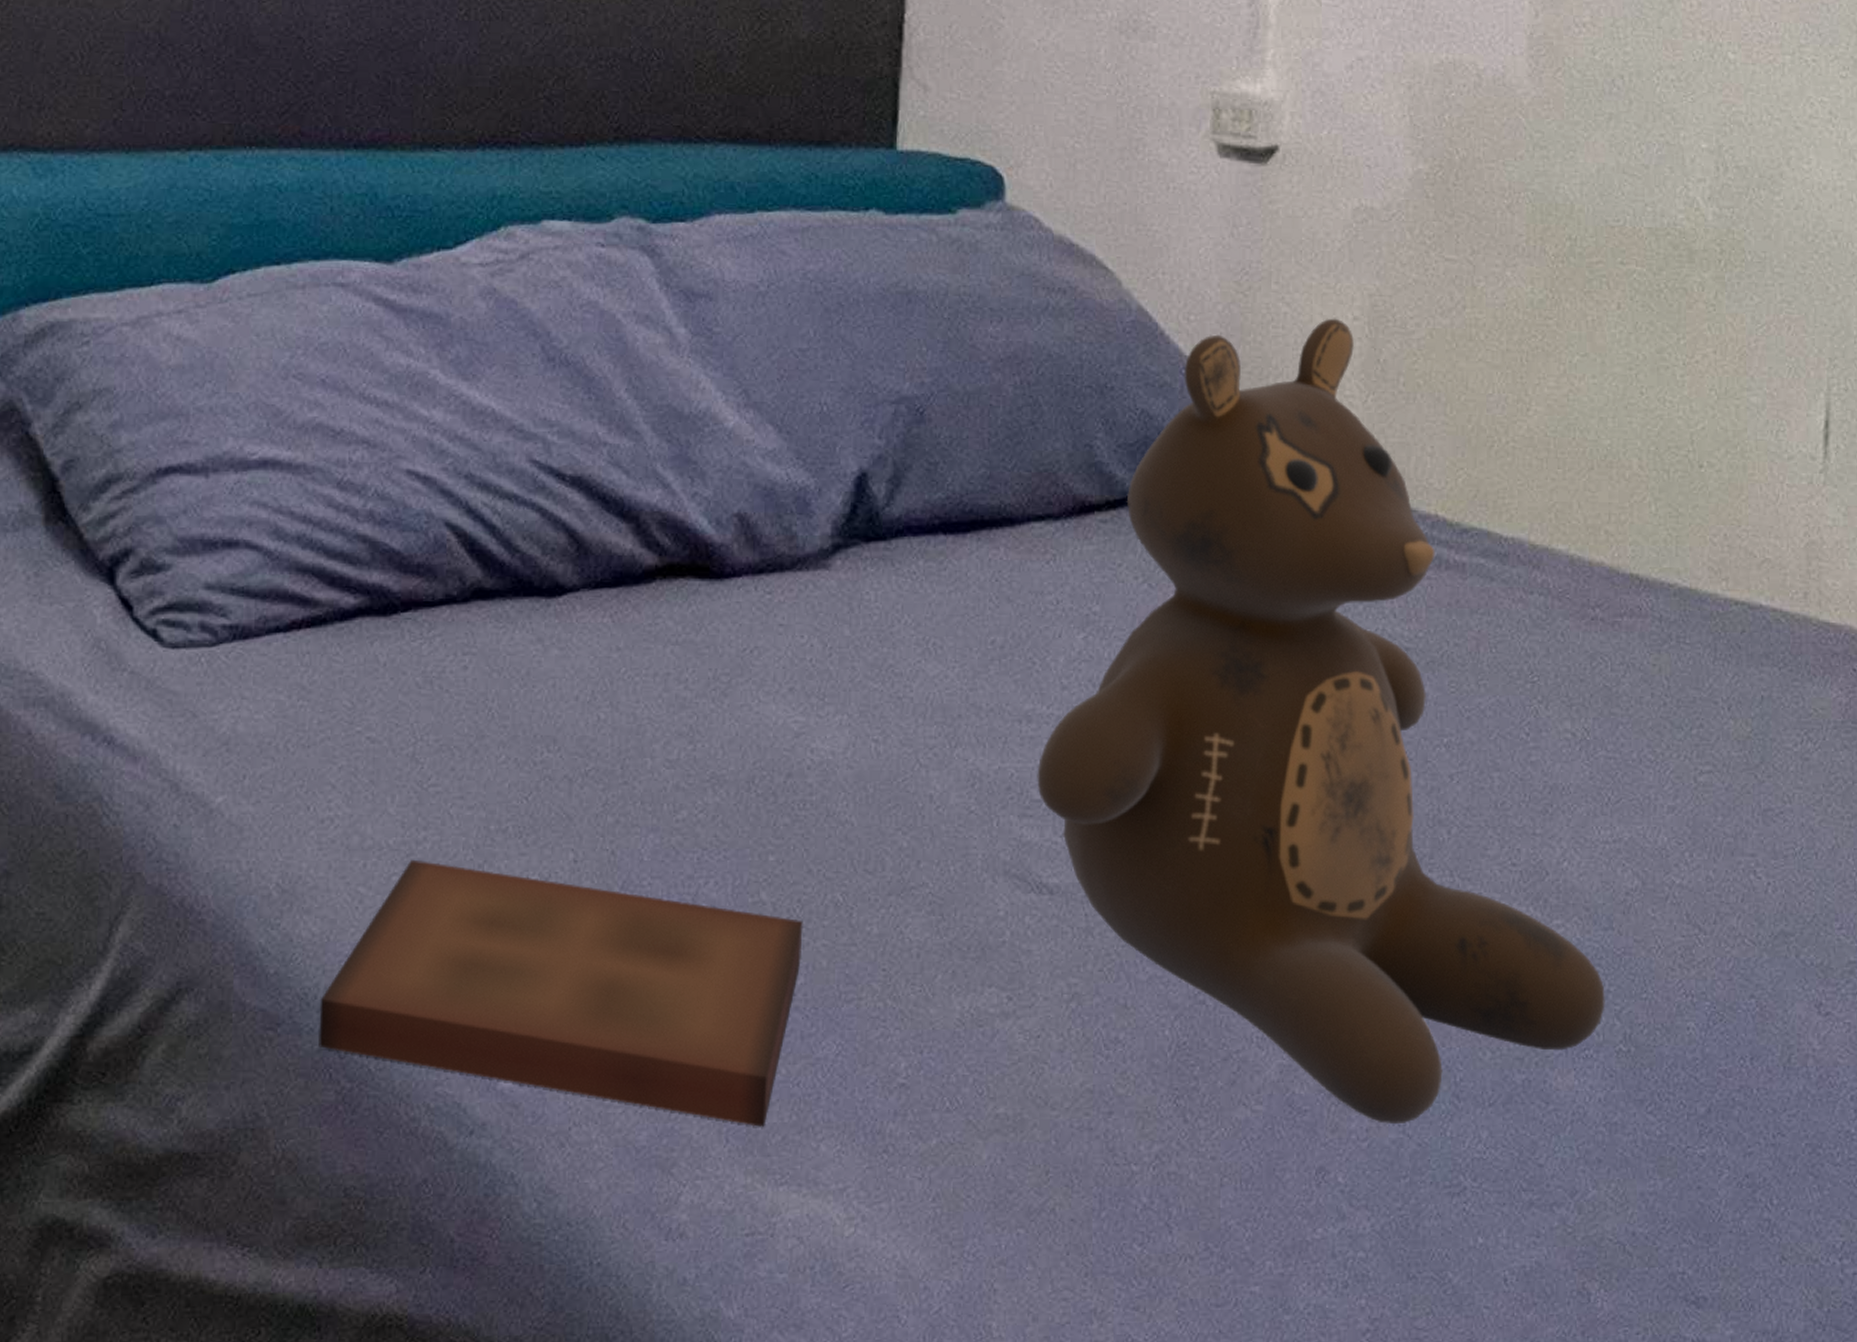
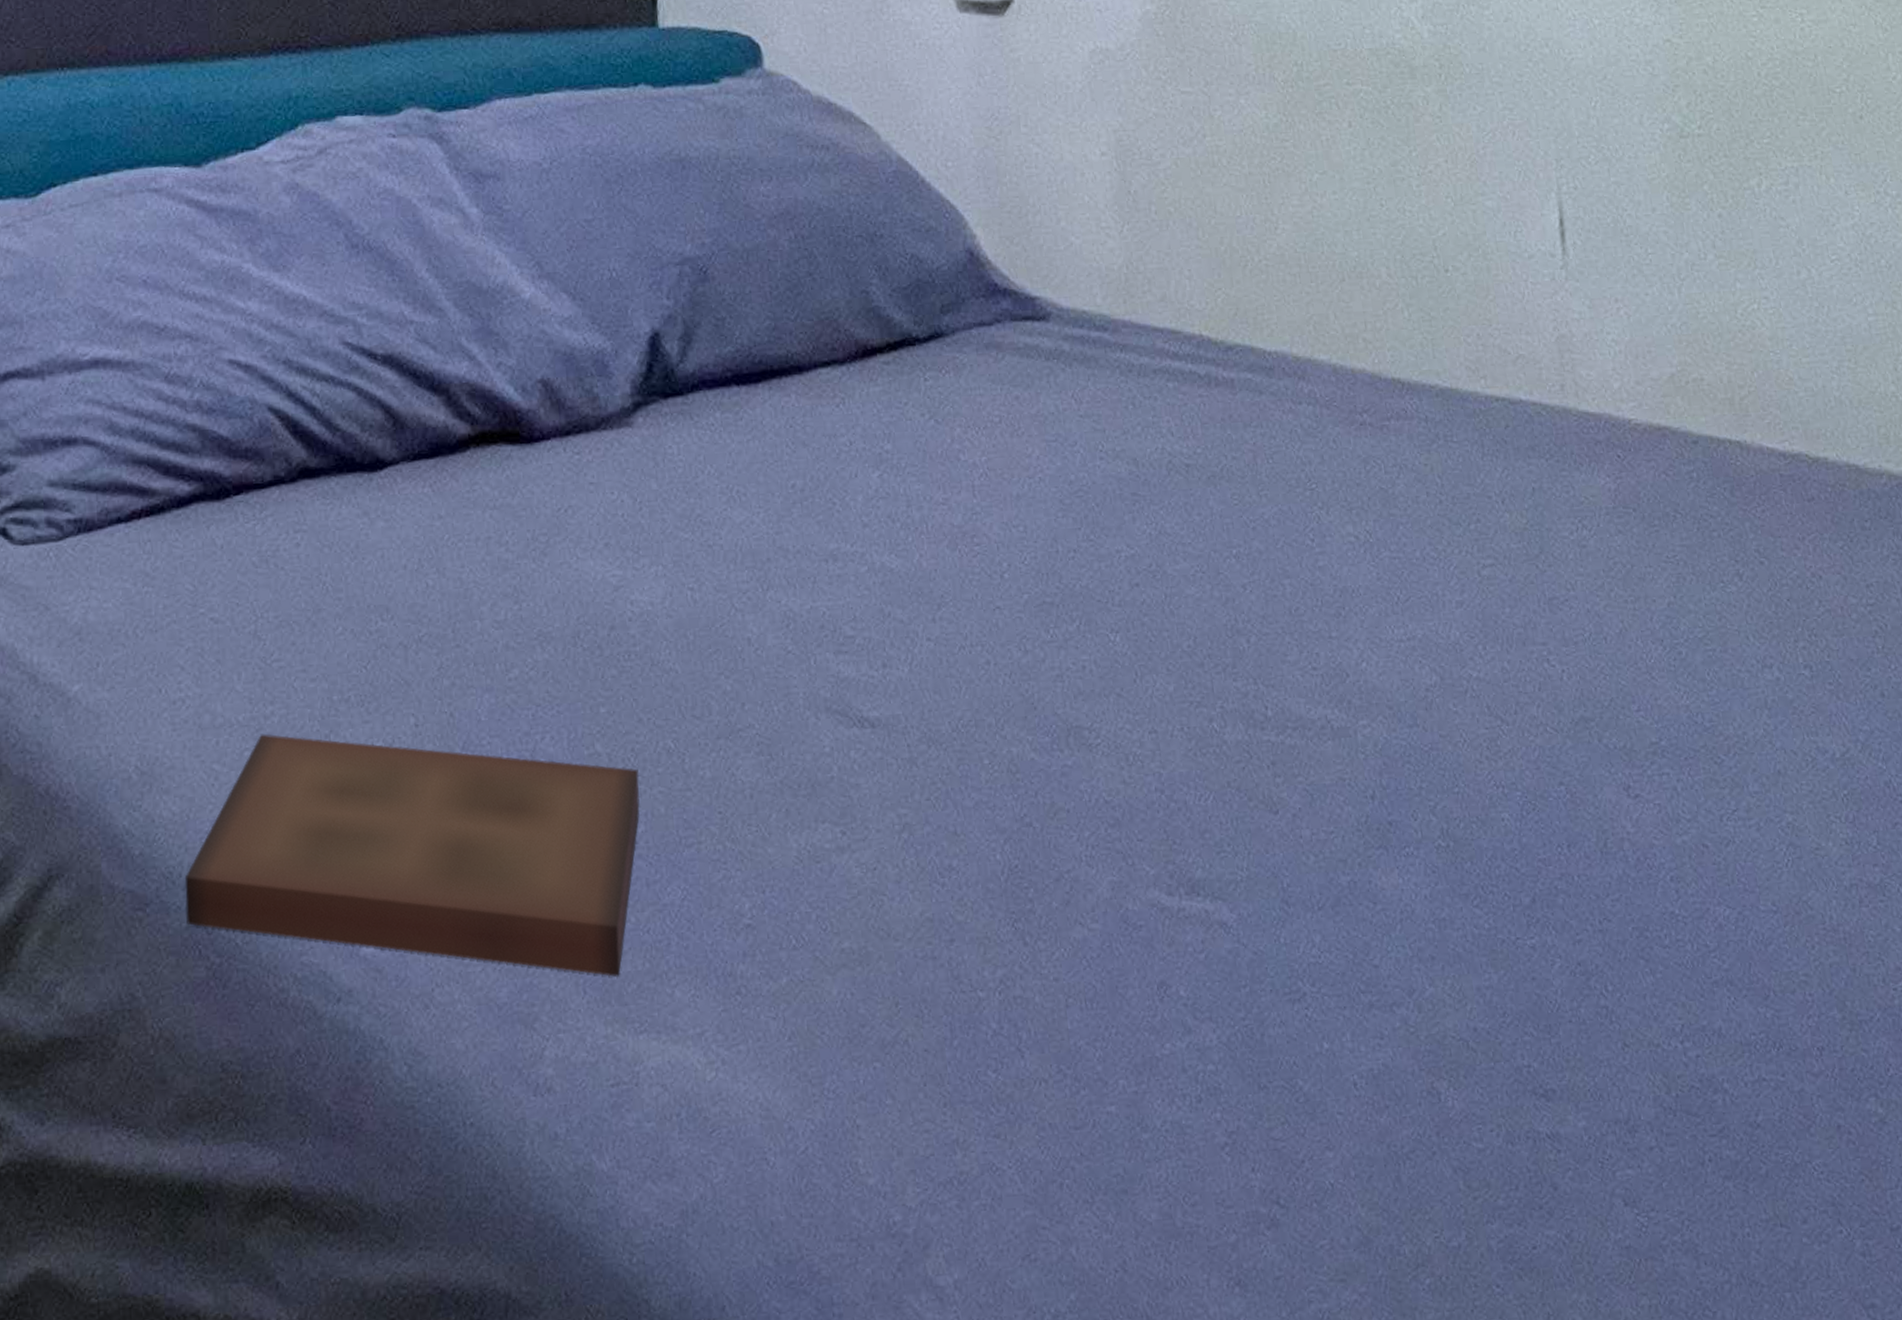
teddy bear: present [1037,318,1605,1124] -> none [847,155,1420,934]

